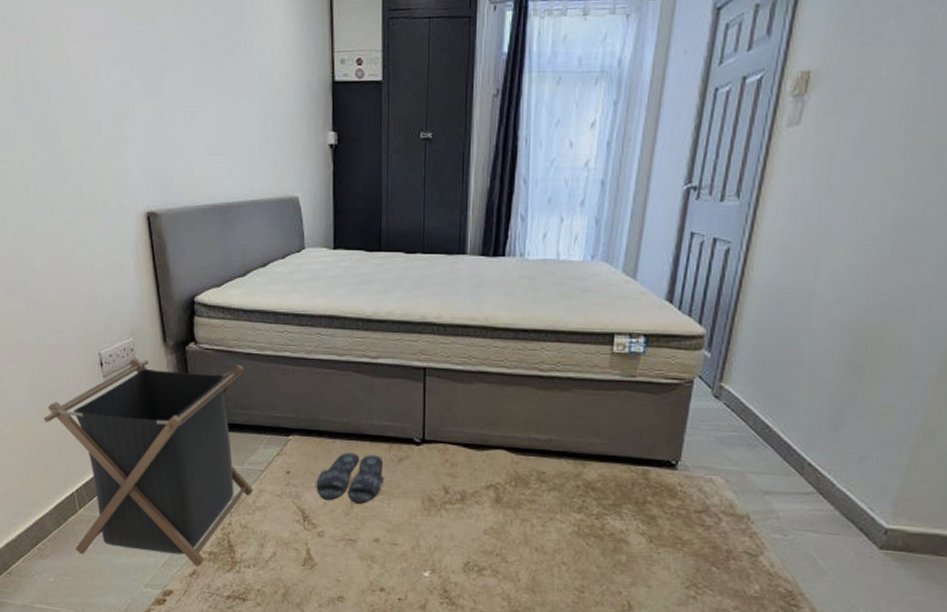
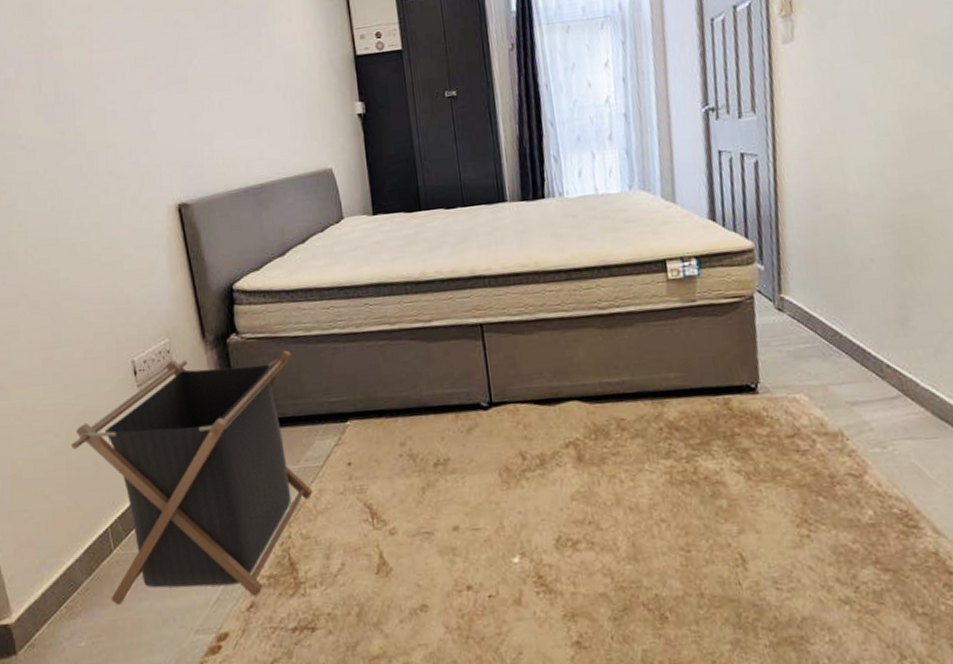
slippers: present [316,452,385,504] -> none [381,428,456,489]

